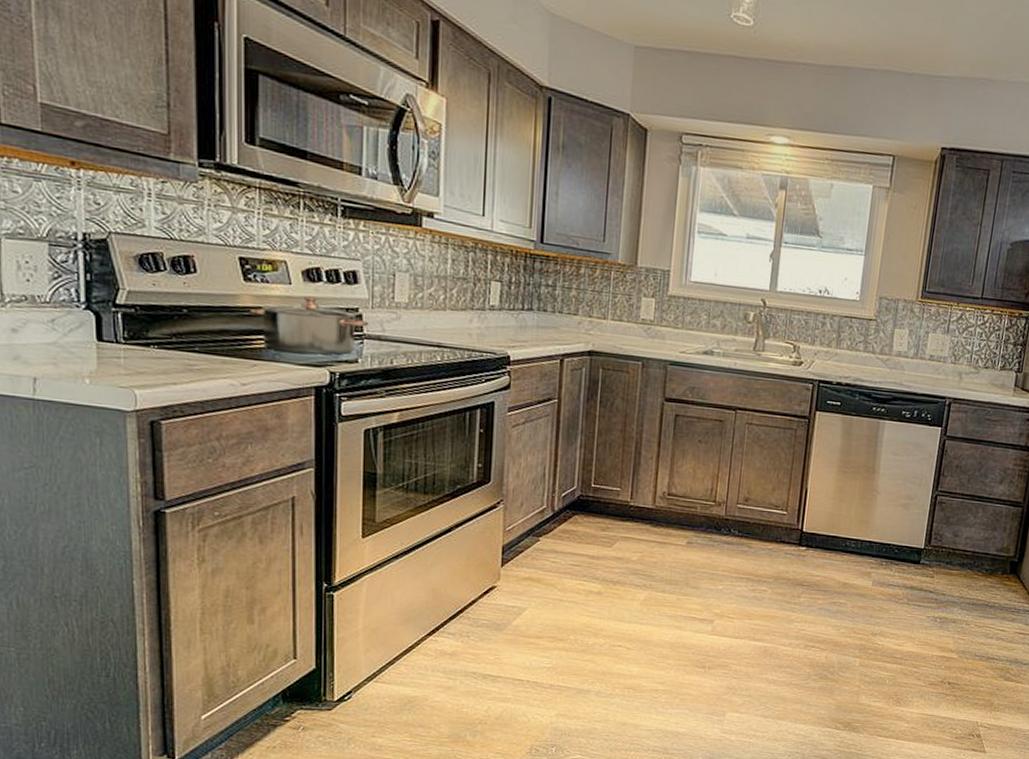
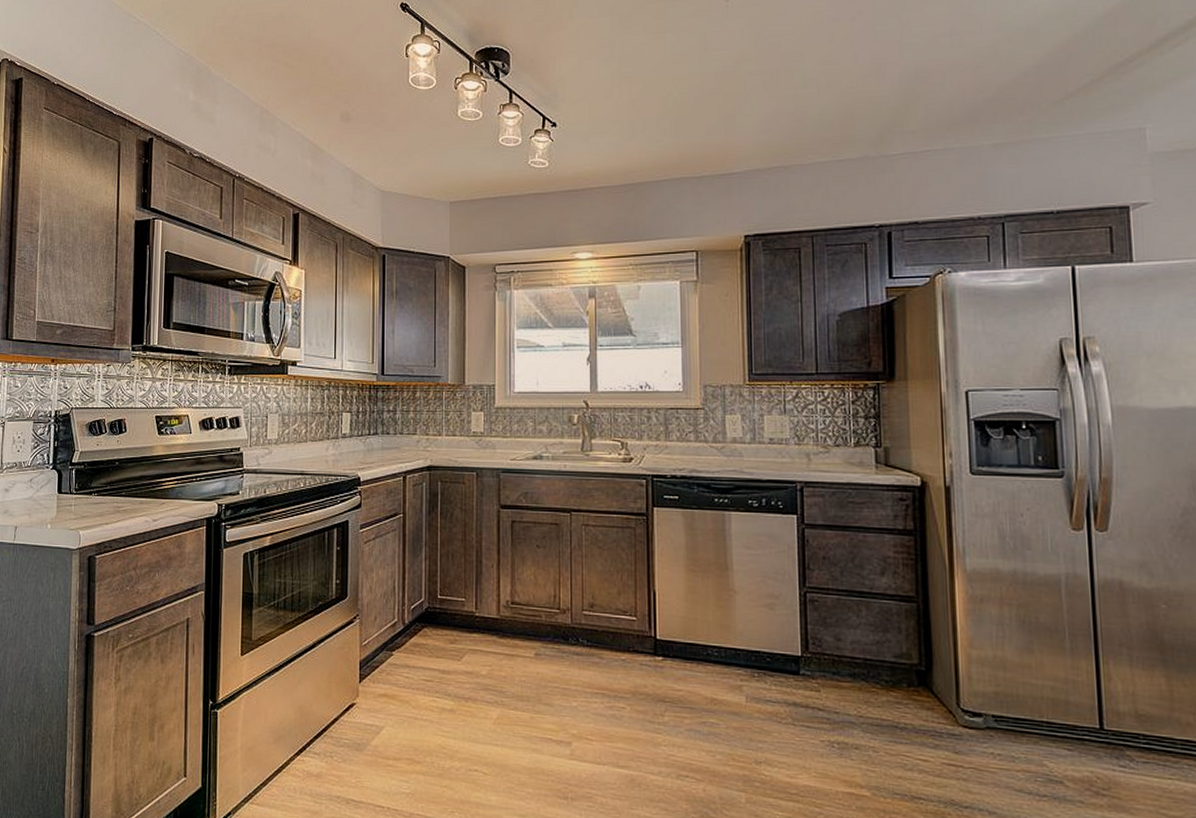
cooking pot: present [250,296,369,355] -> none [162,442,248,491]

